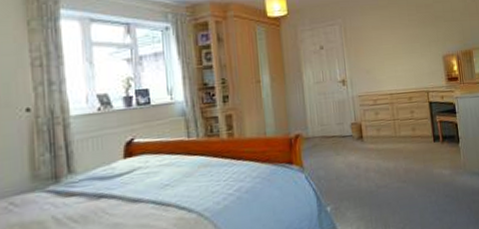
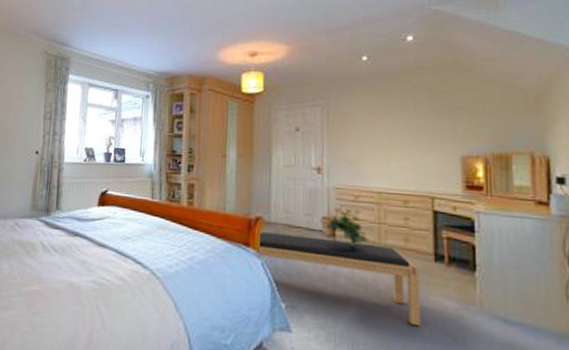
bench: none [301,137,430,196] -> present [258,232,422,327]
flowering plant: none [354,111,387,143] -> present [326,208,368,245]

